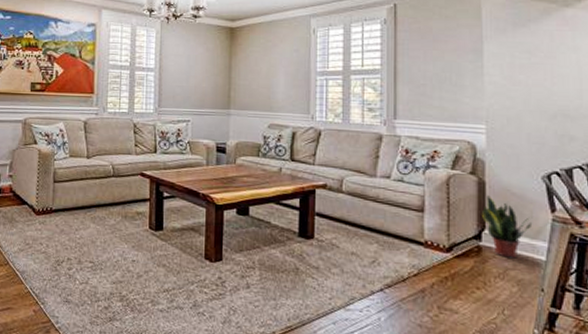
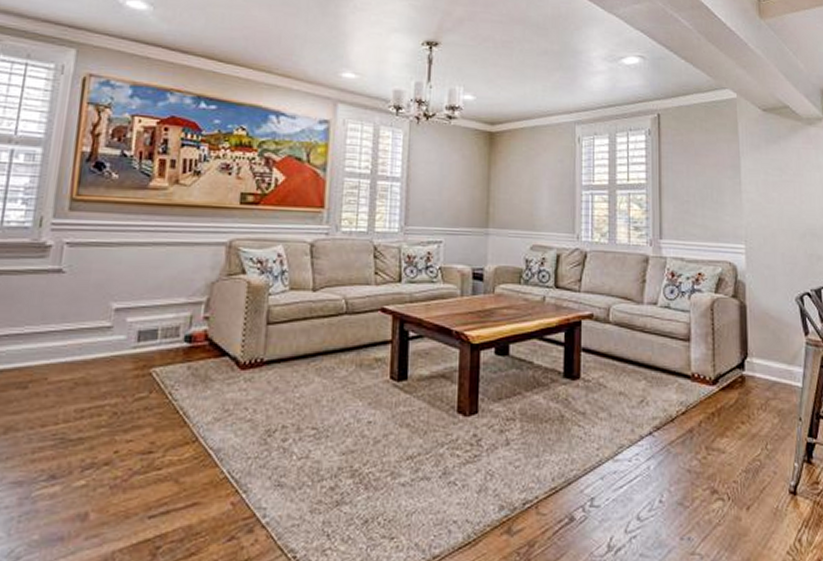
potted plant: present [482,195,533,259] -> none [744,320,790,387]

